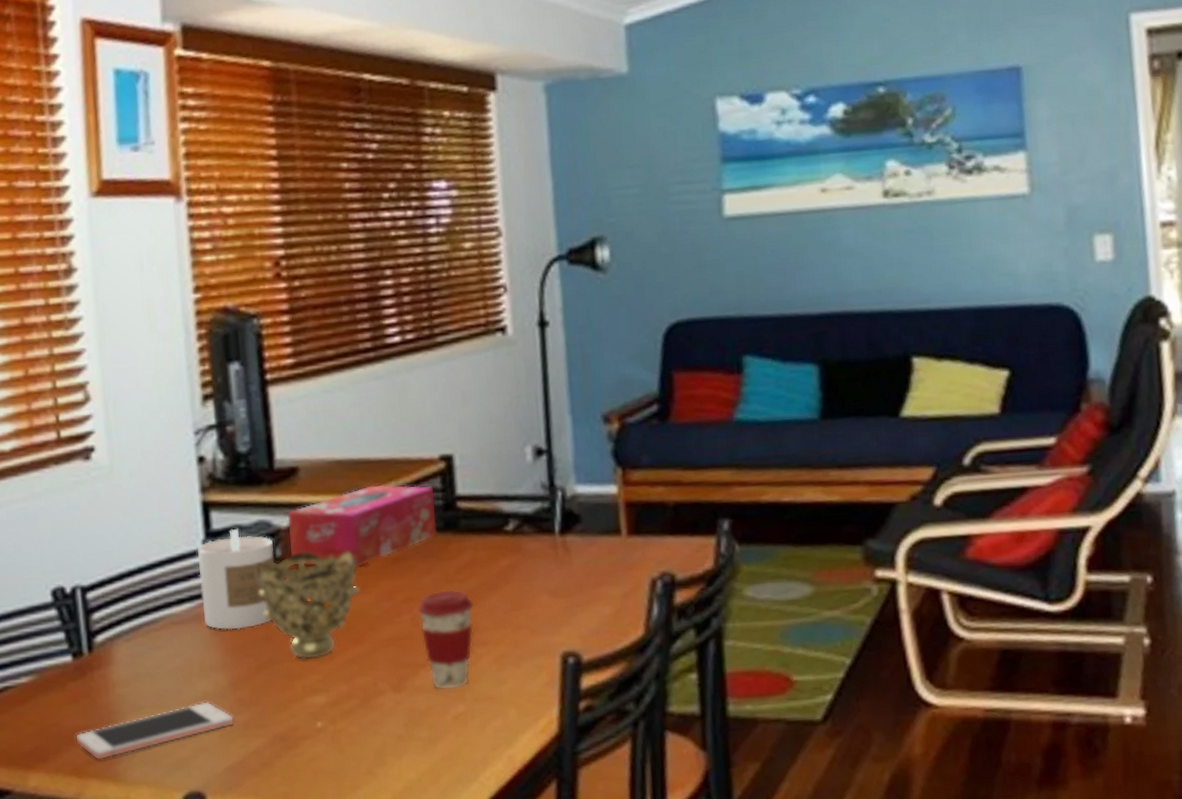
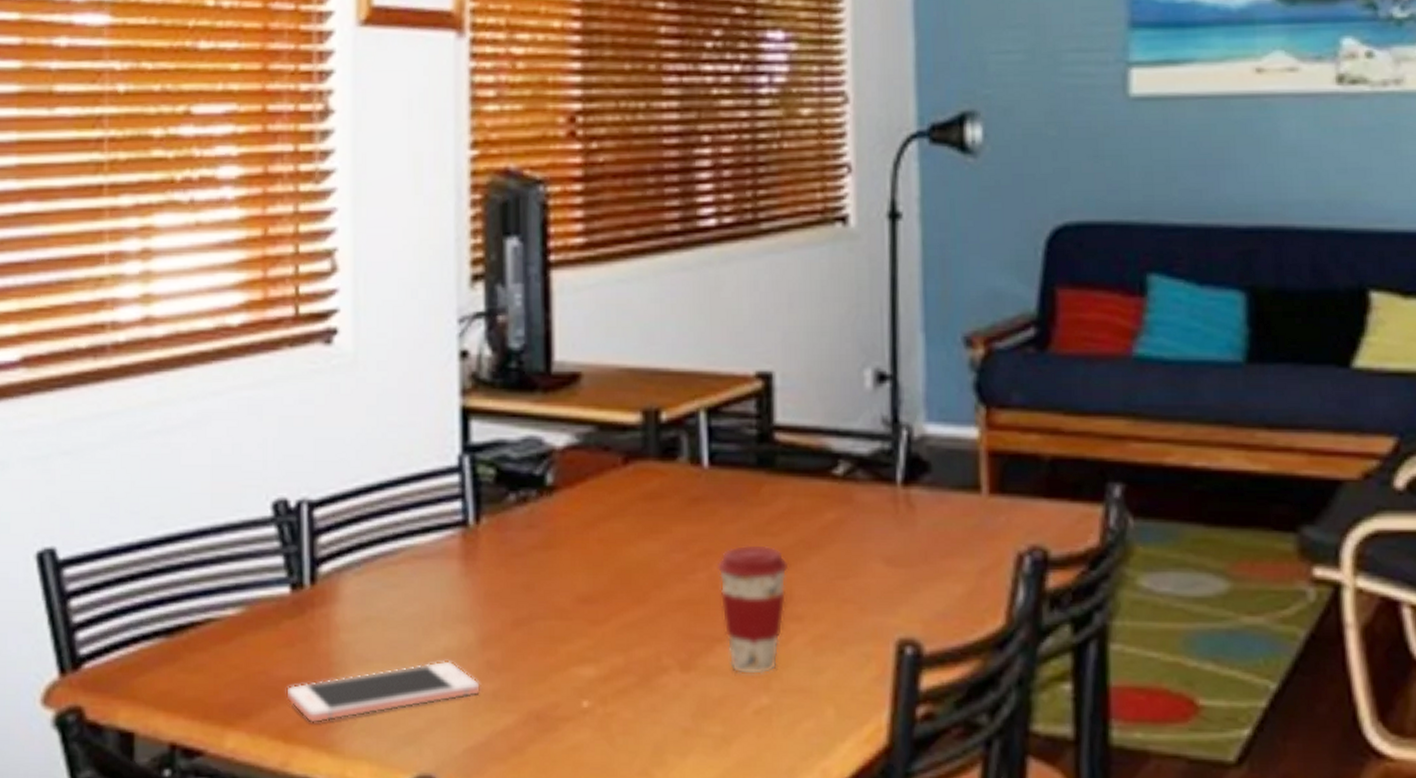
candle: present [197,528,275,630] -> none [451,443,545,572]
decorative bowl: present [256,552,360,660] -> none [522,481,647,619]
tissue box: present [287,484,437,569] -> none [563,403,748,508]

